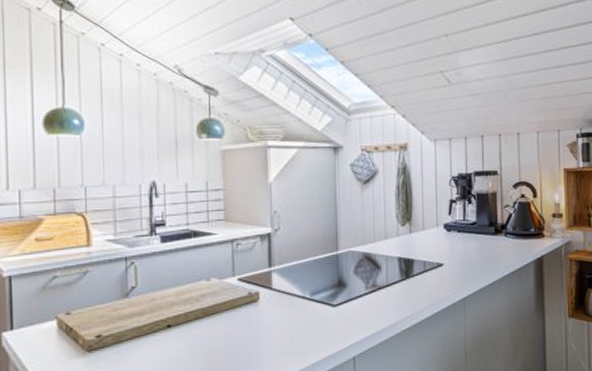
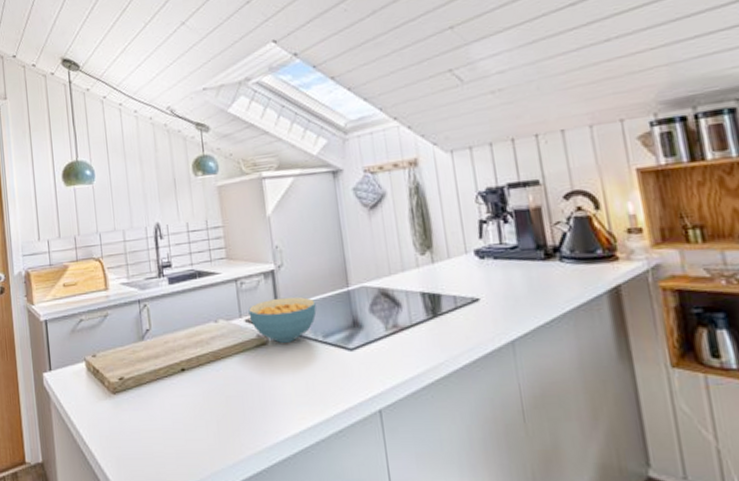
cereal bowl: none [242,258,307,300] -> present [248,296,317,343]

